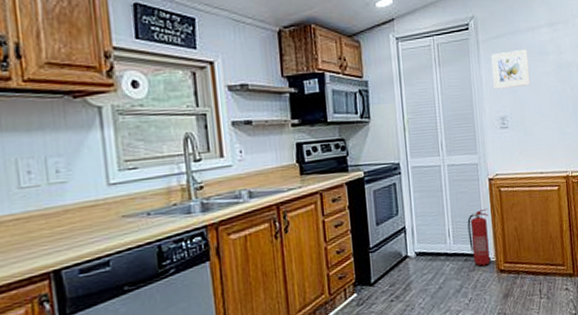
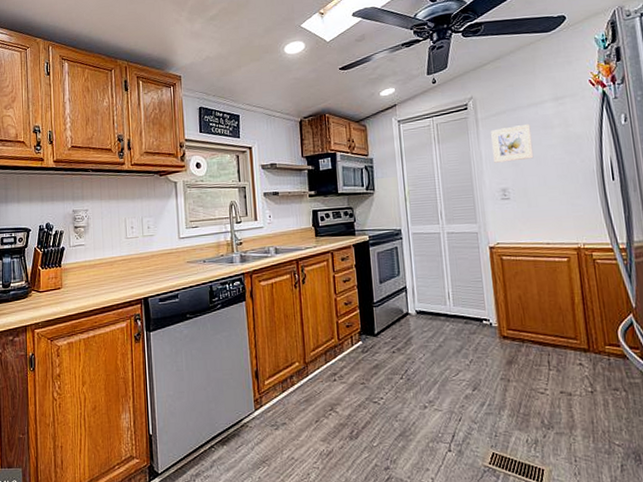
fire extinguisher: present [467,208,490,266] -> none [467,275,492,330]

